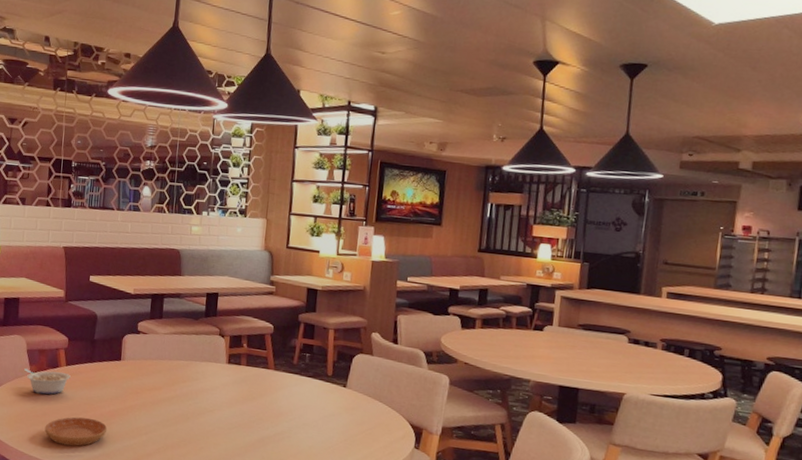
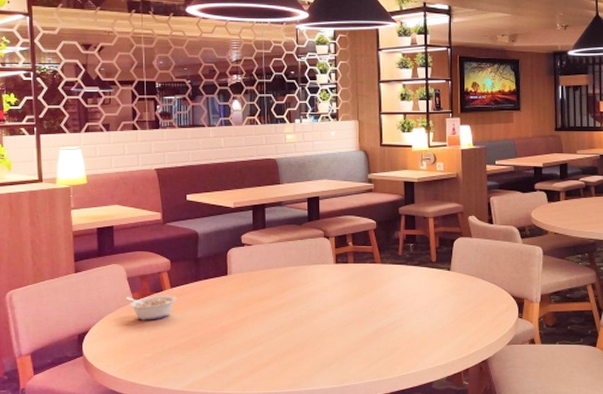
saucer: present [44,417,108,447] -> none [154,337,221,368]

